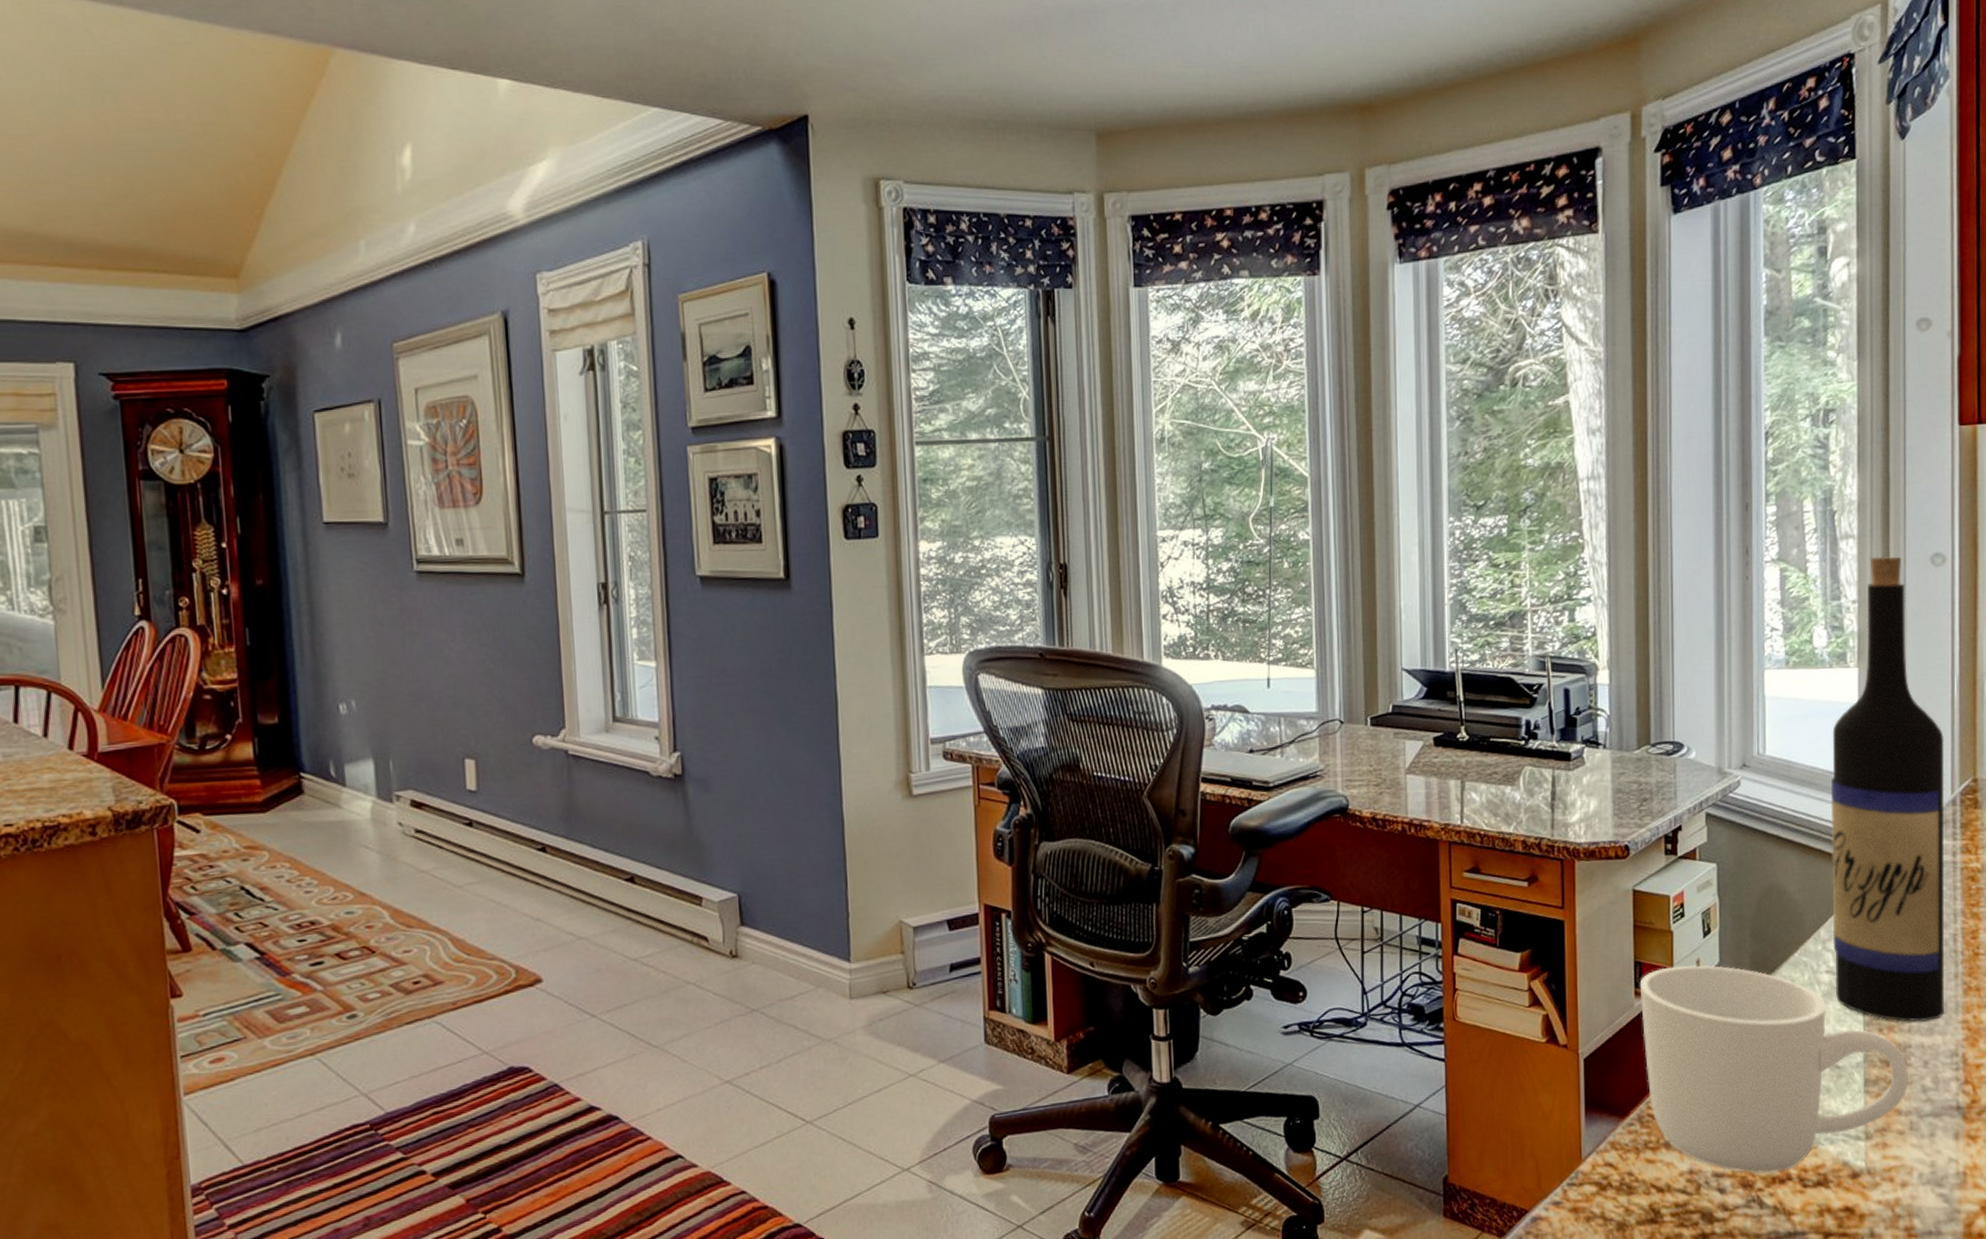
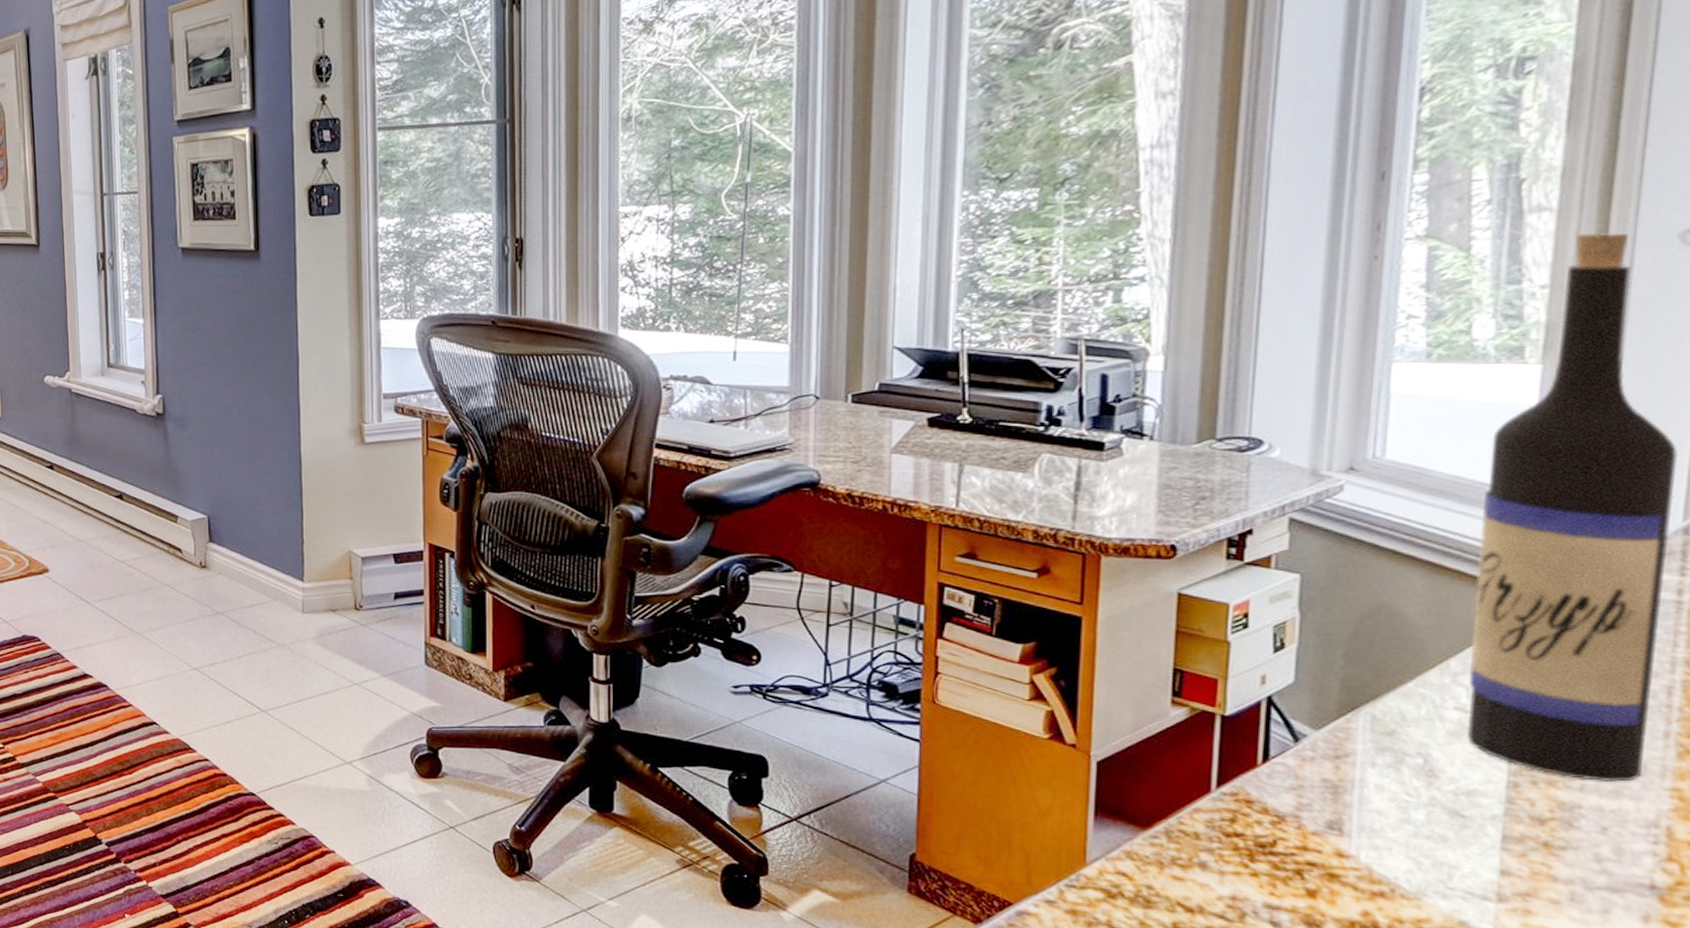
mug: present [1639,965,1908,1174] -> none [1178,679,1574,918]

